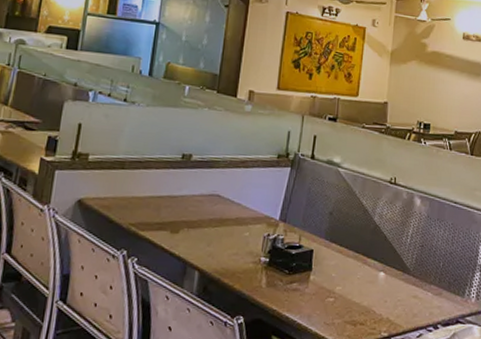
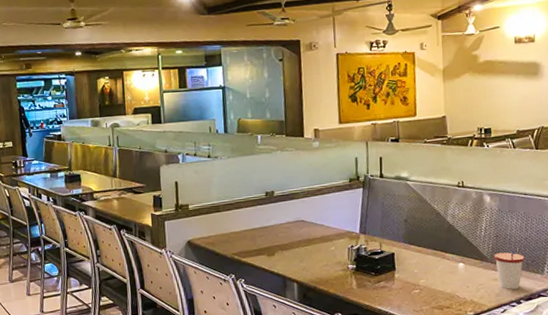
cup: none [416,263,448,311] -> present [493,248,525,289]

